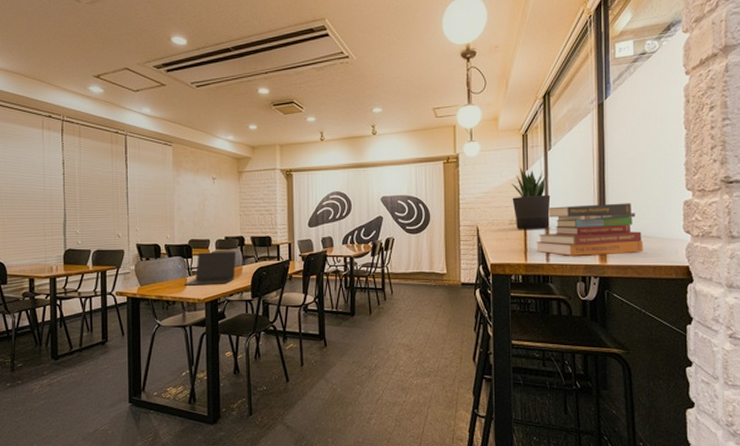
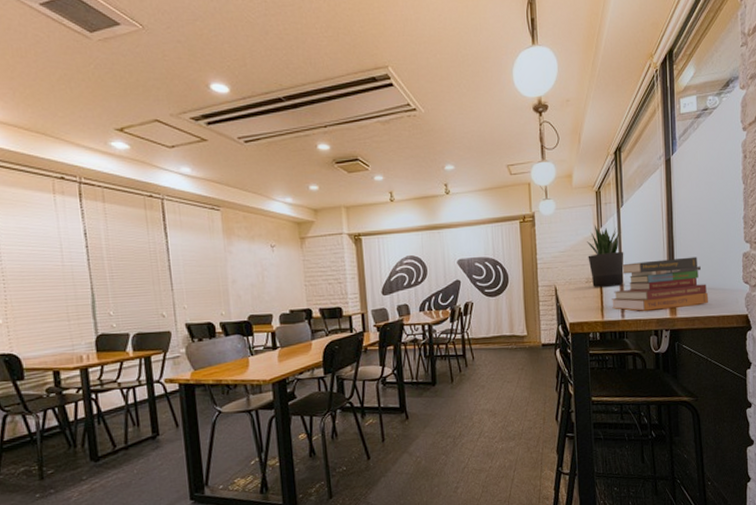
laptop: present [185,251,237,286] -> none [246,325,305,367]

